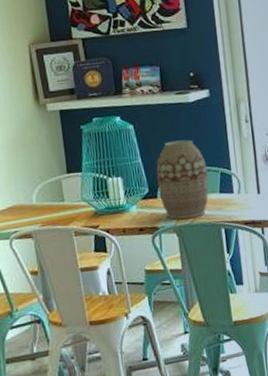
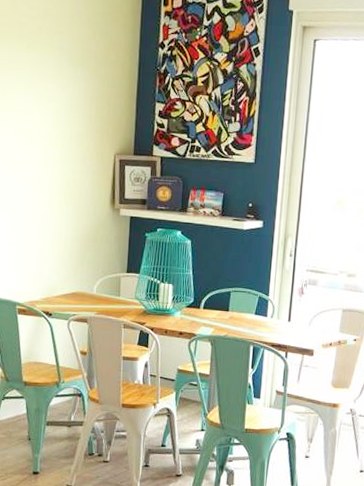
vase: present [156,139,209,219] -> none [202,261,248,332]

